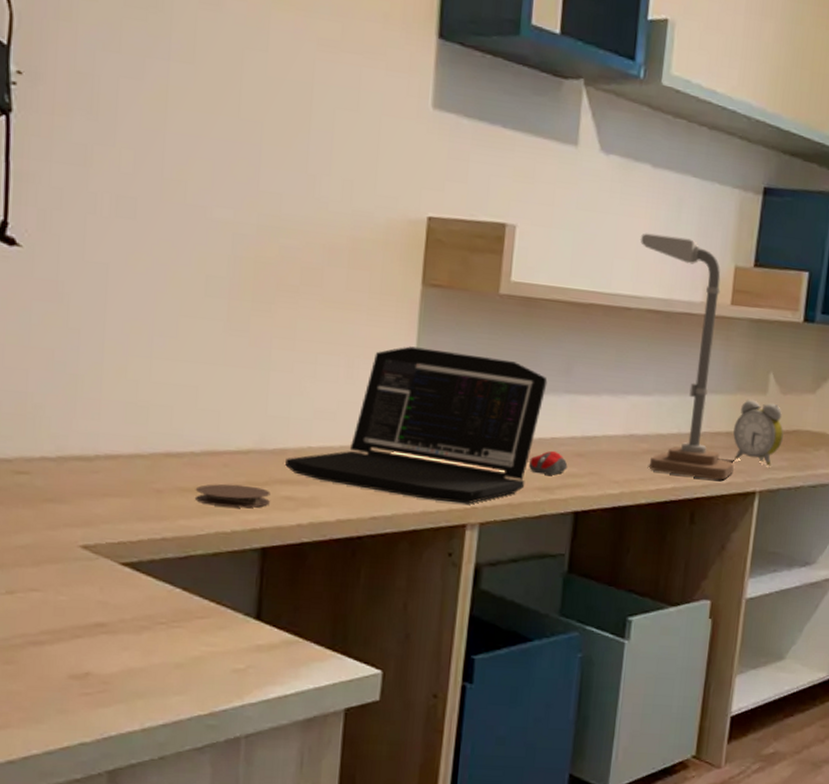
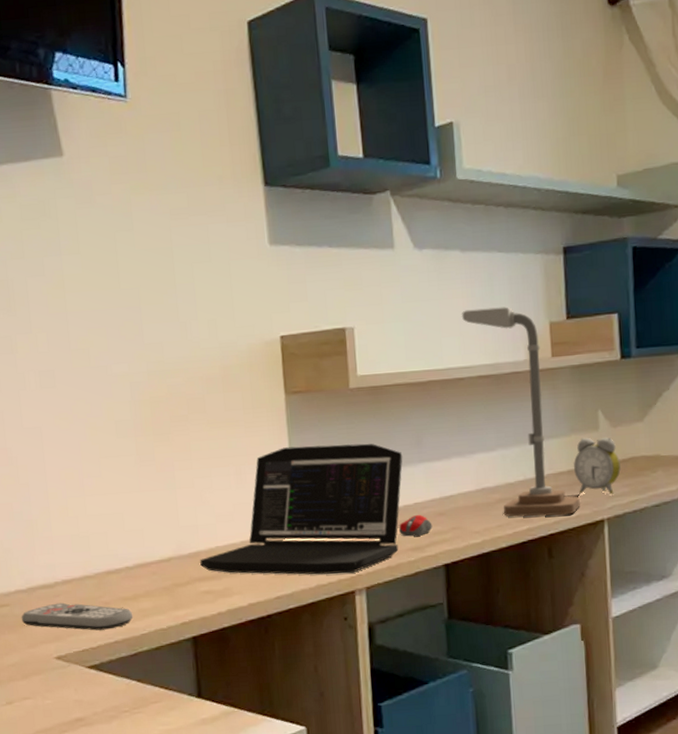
remote control: none [43,480,191,523] -> present [21,602,133,631]
coaster: present [194,484,271,508] -> none [134,587,193,609]

